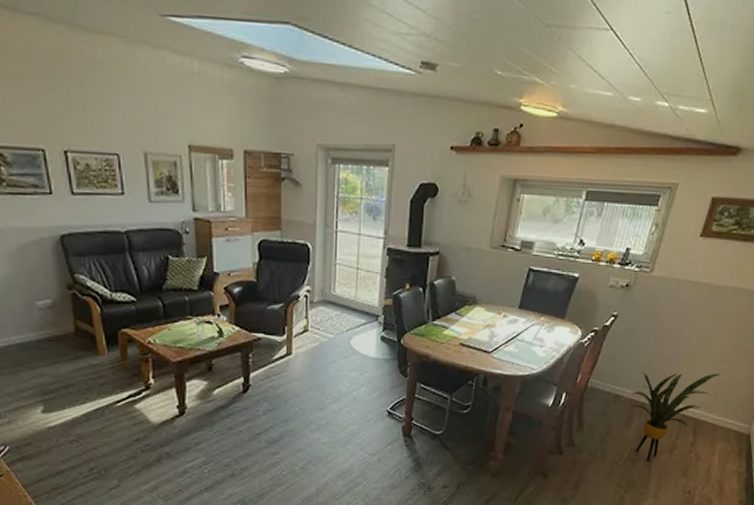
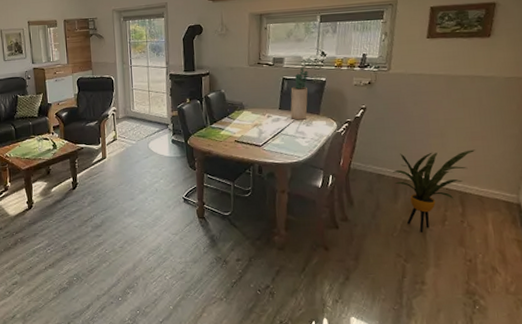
vase: none [530,254,560,324] -> present [290,65,308,120]

